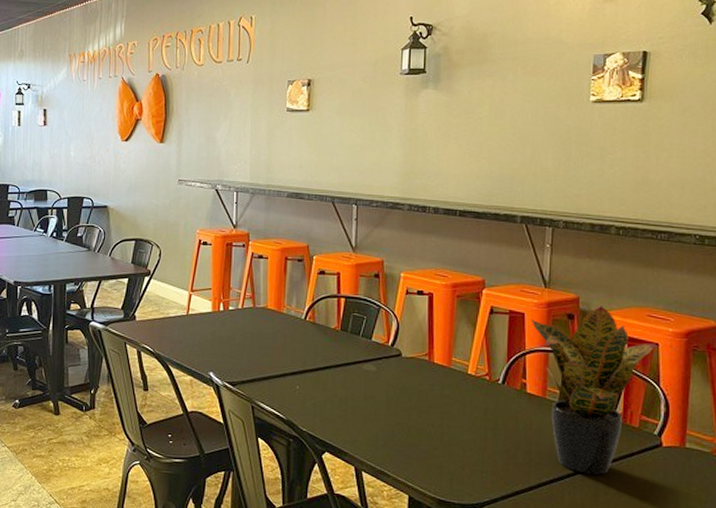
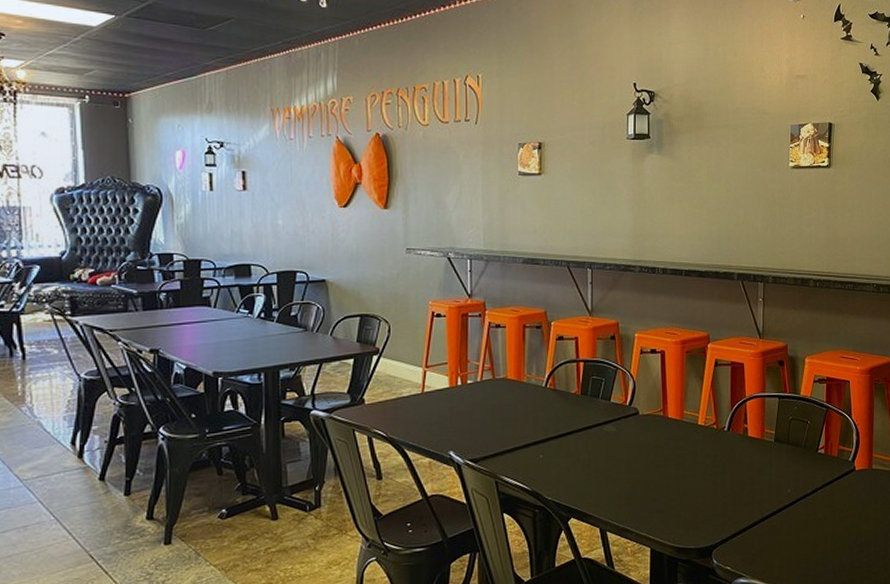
potted plant: present [530,306,656,475] -> none [749,351,848,504]

